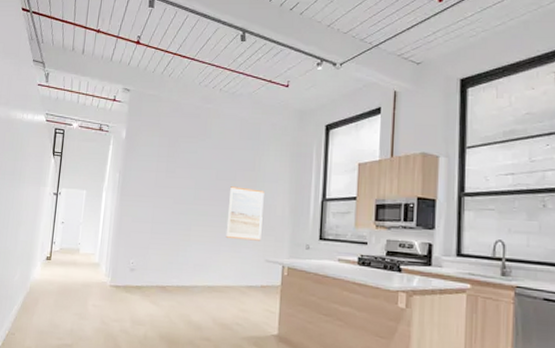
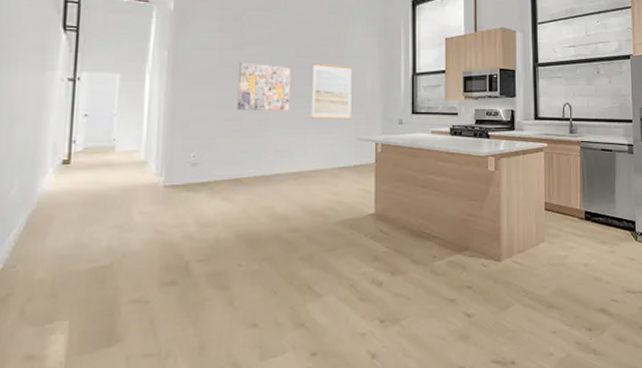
wall art: none [166,183,211,230] -> present [237,62,290,112]

